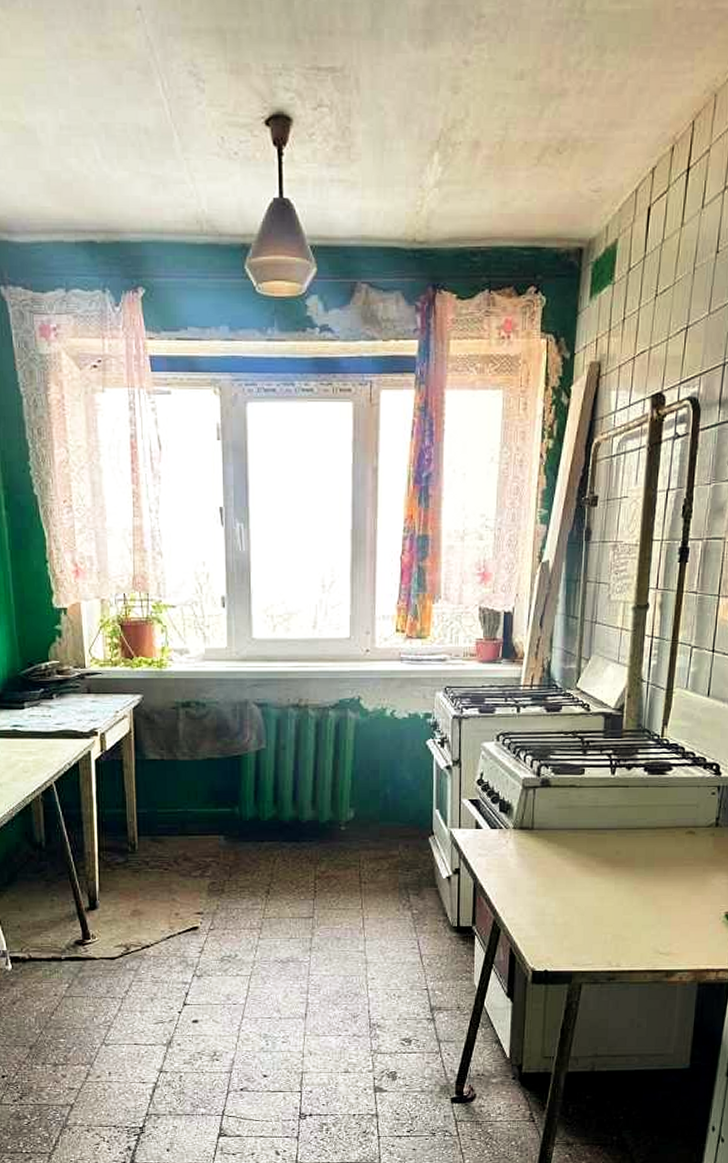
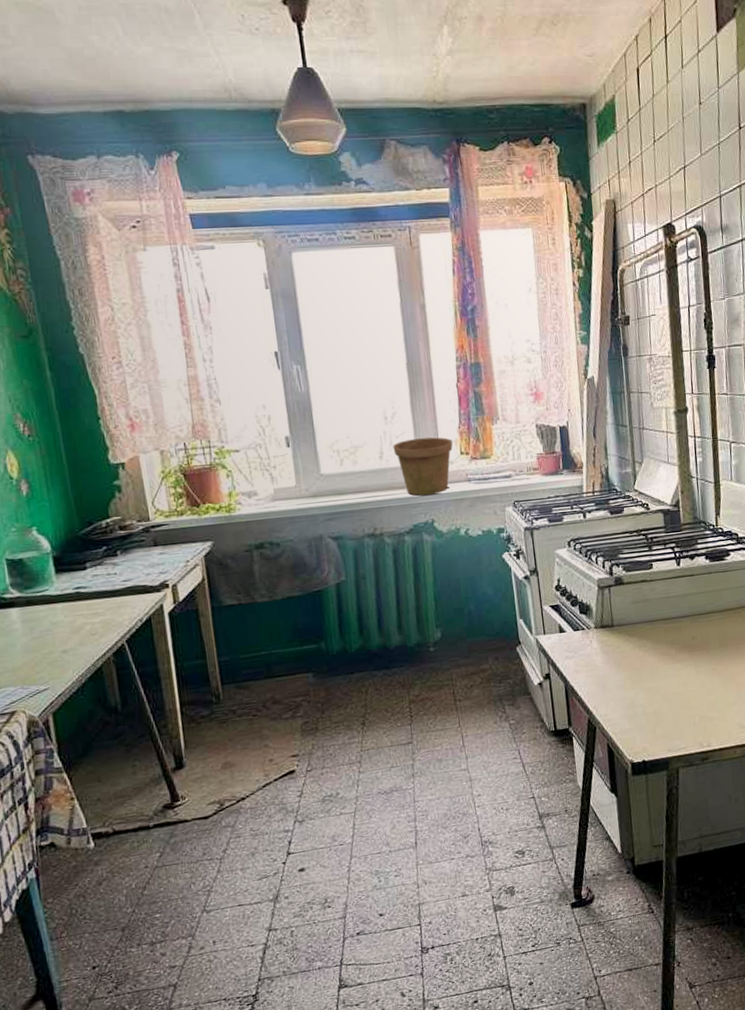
flower pot: none [328,611,390,671] -> present [393,437,453,496]

